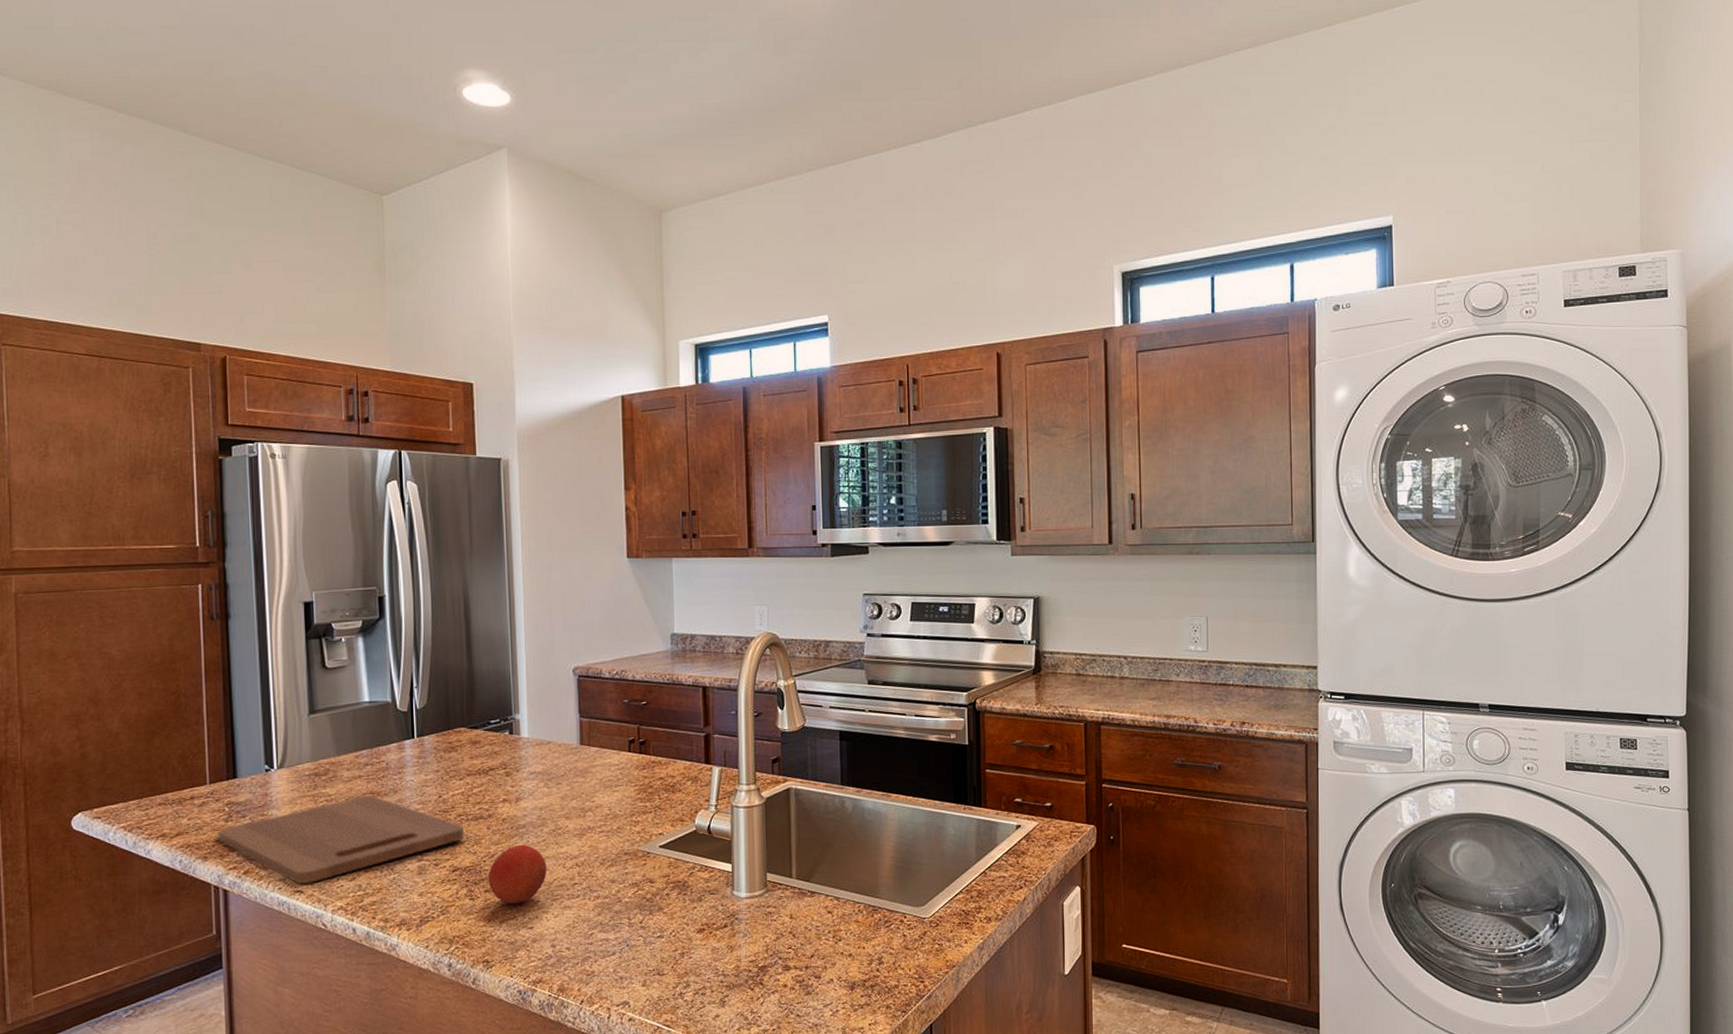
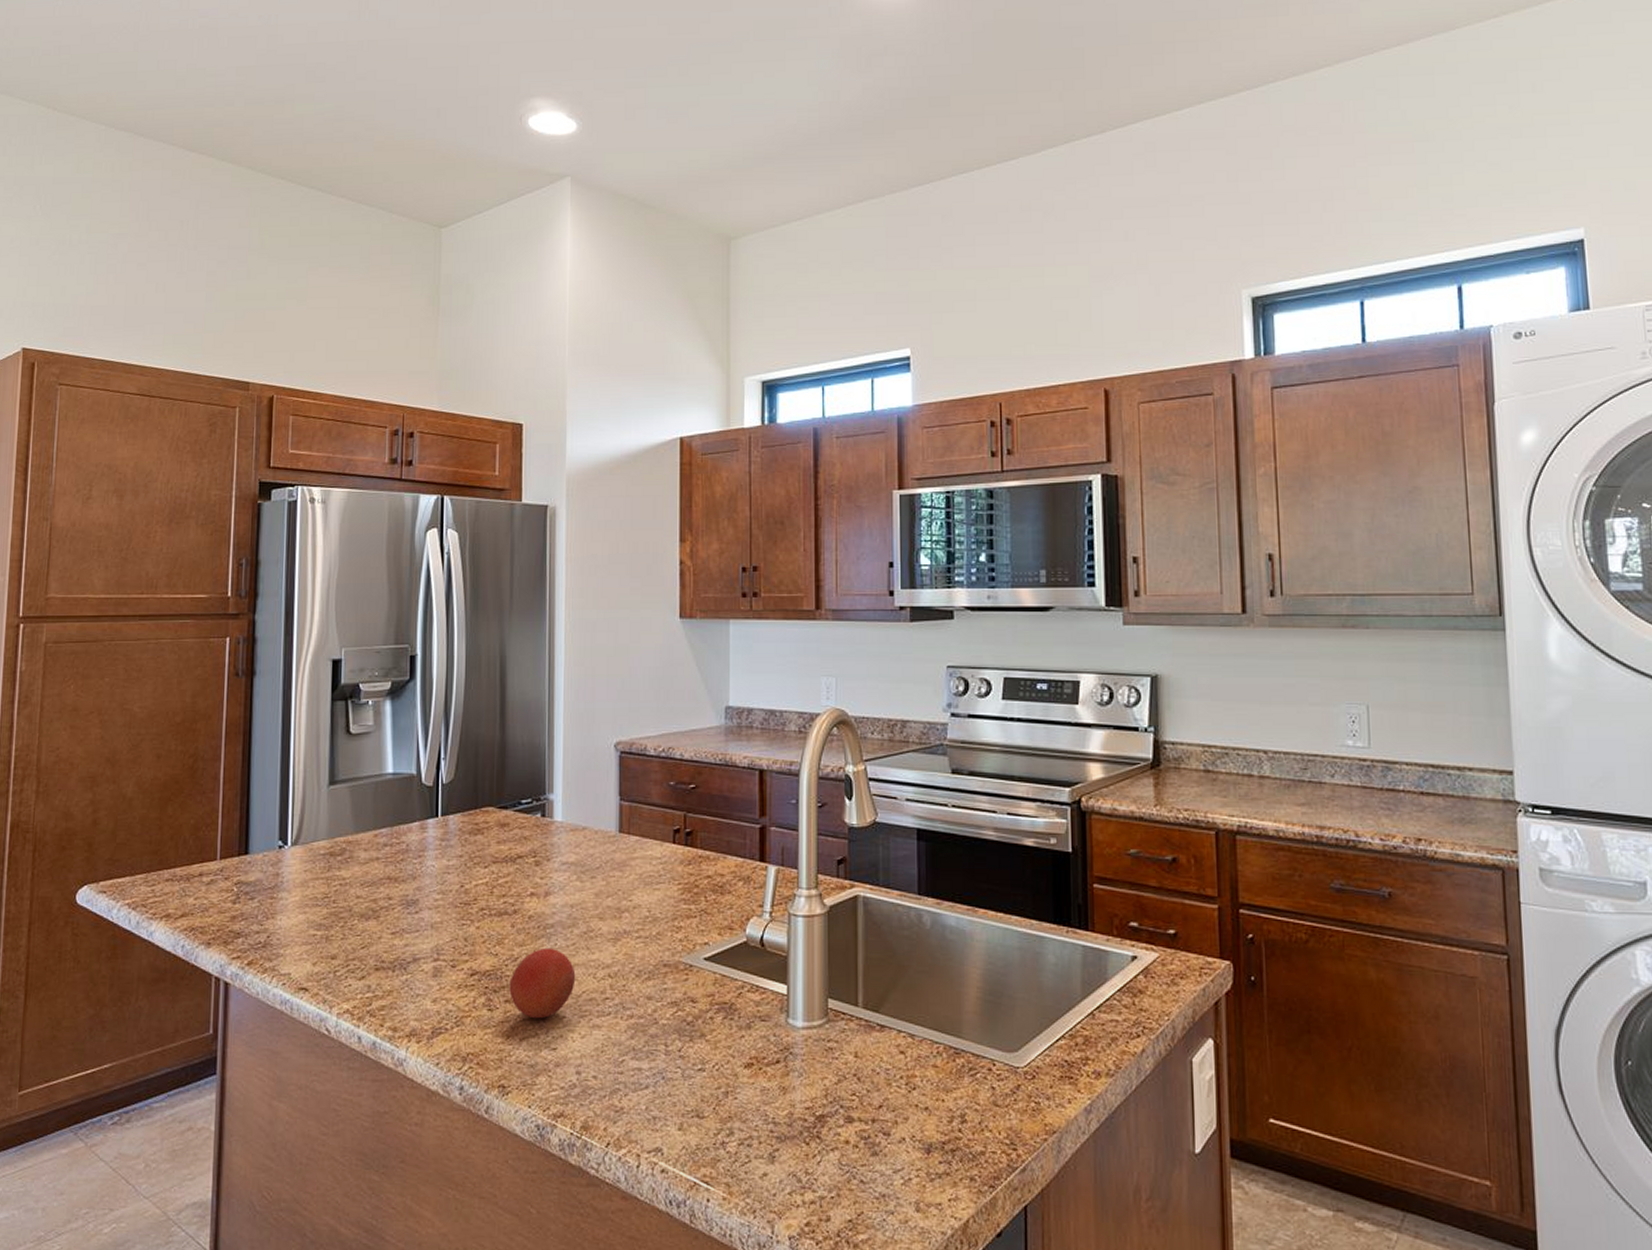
cutting board: present [218,796,464,884] -> none [223,881,485,981]

